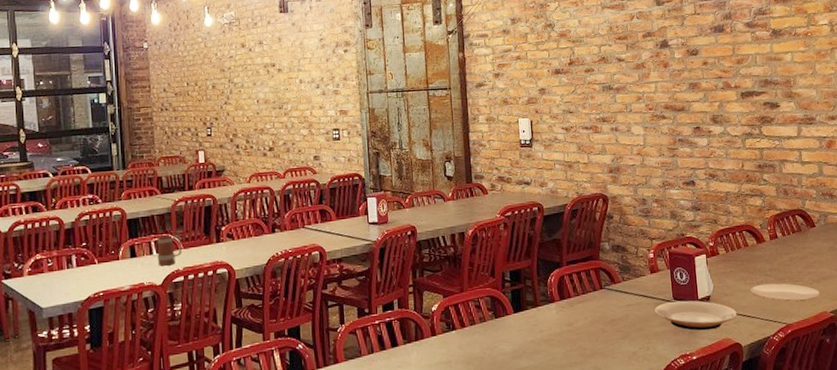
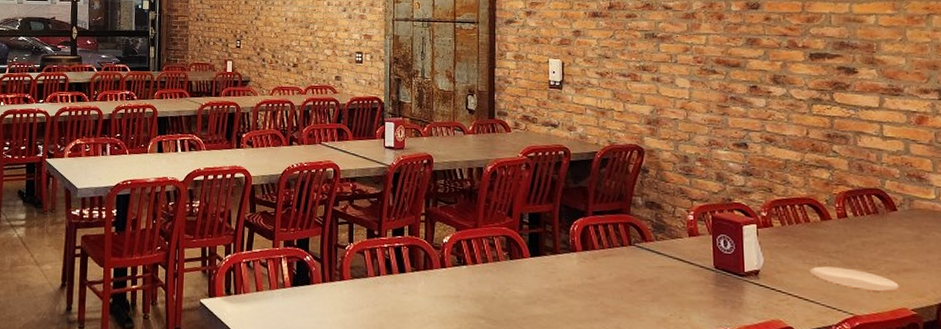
beer mug: present [156,234,182,266] -> none [181,135,205,164]
plate: present [655,300,737,331] -> none [692,270,792,308]

